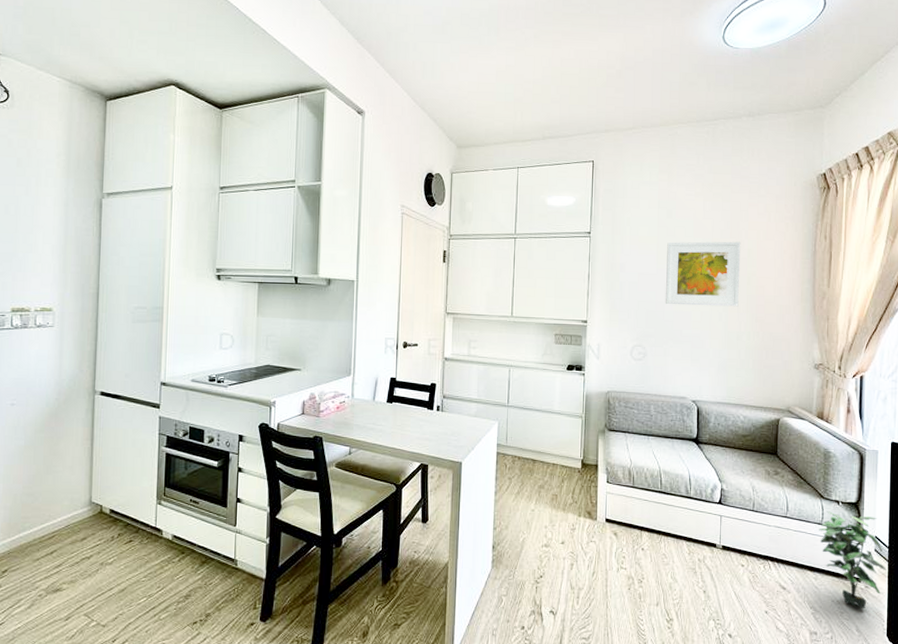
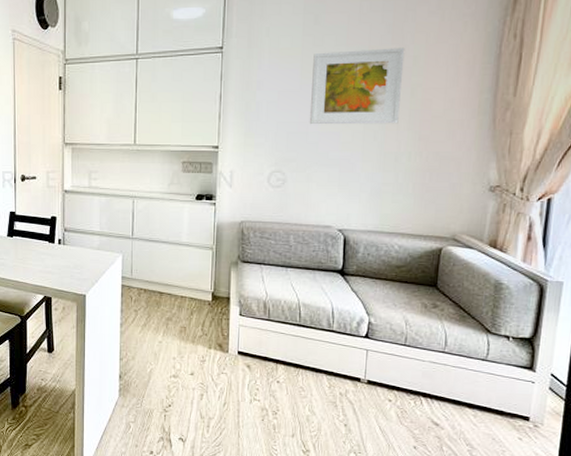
potted plant: present [819,511,887,608] -> none [482,347,562,448]

